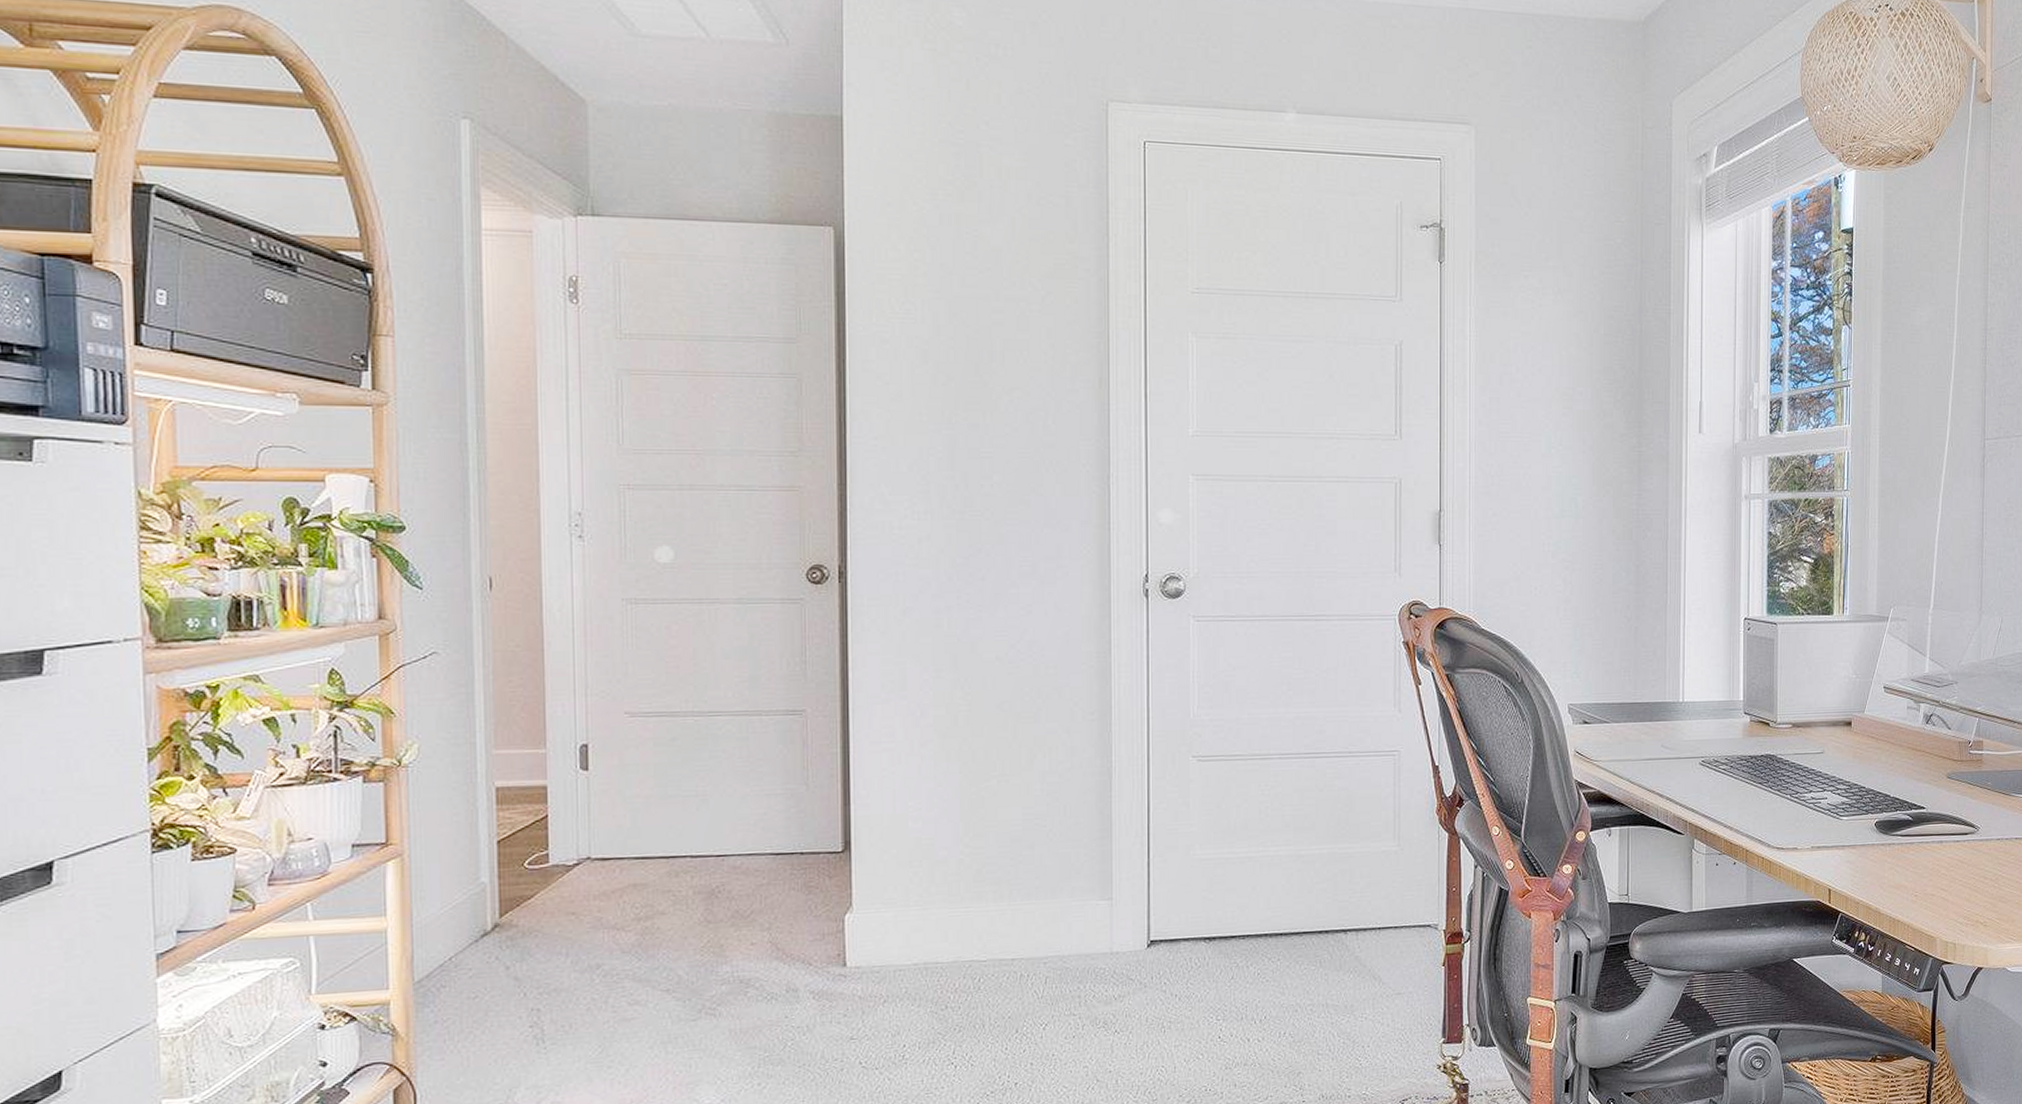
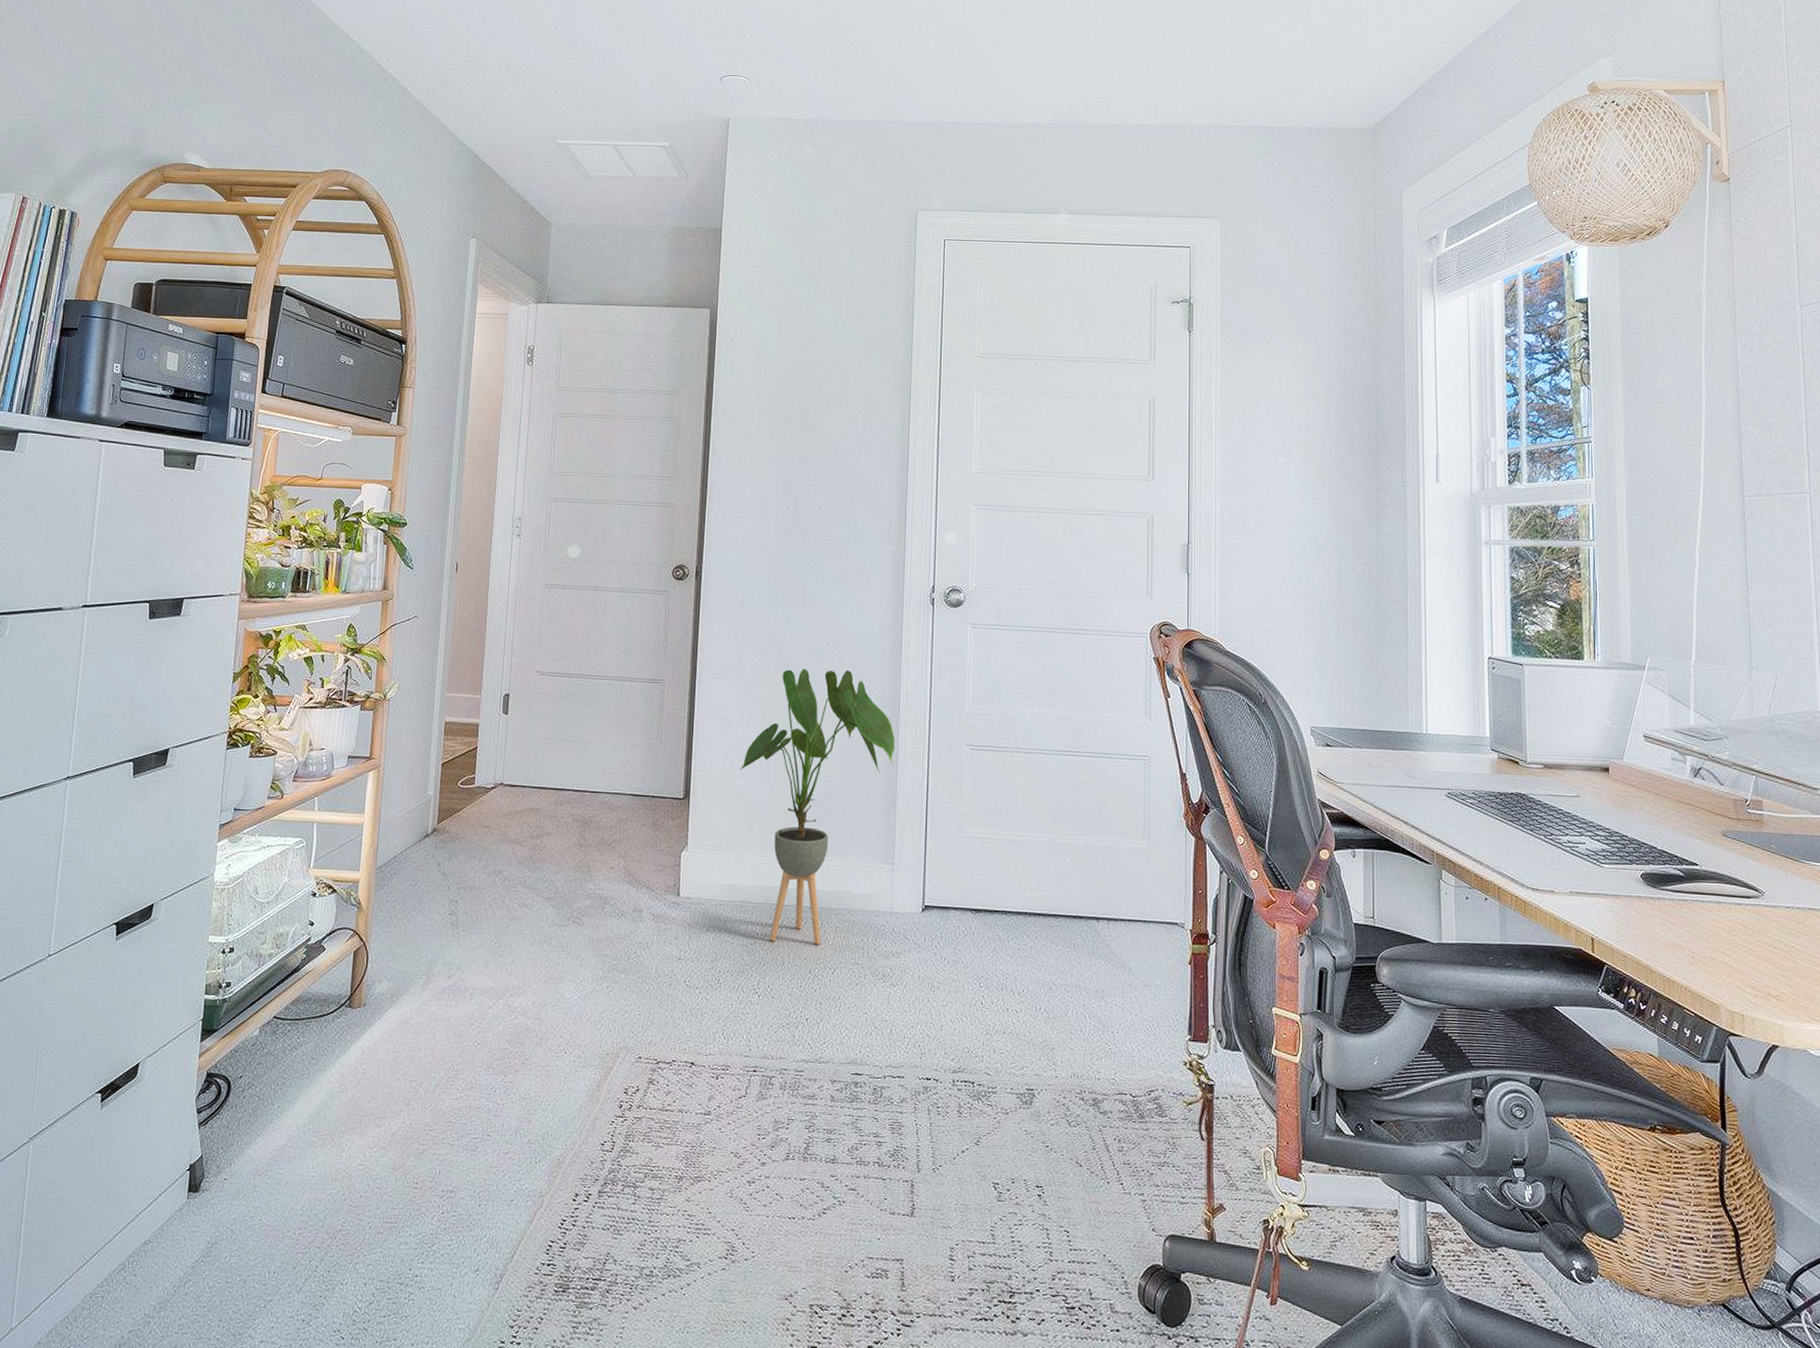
house plant: none [913,681,1108,1003] -> present [739,668,896,945]

